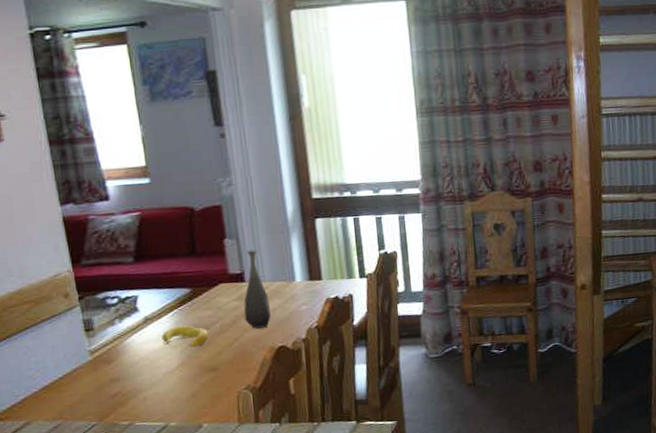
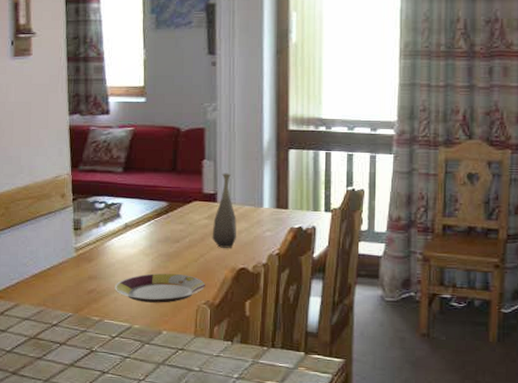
plate: none [142,362,244,398] -> present [115,273,206,303]
banana: present [161,326,209,346] -> none [137,236,178,257]

